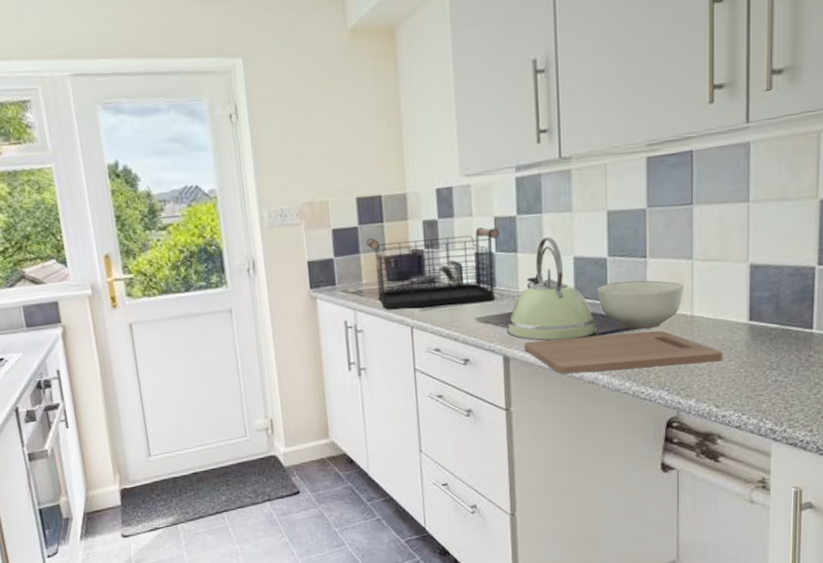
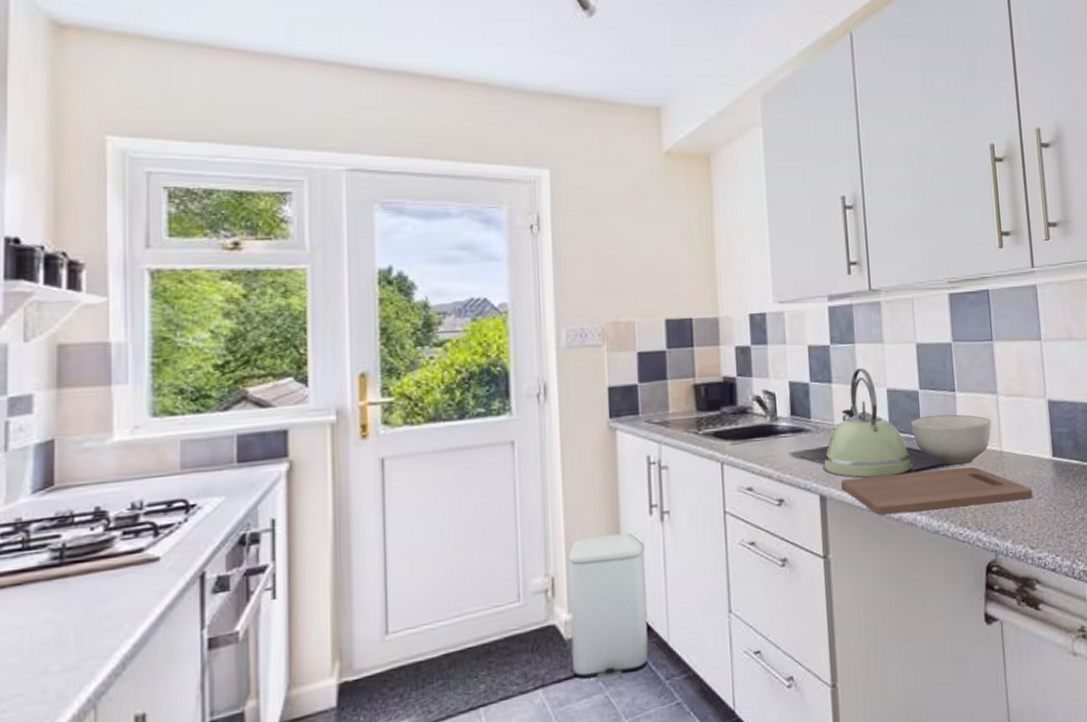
pedal bin: none [282,386,352,499] -> present [568,533,649,682]
dish rack: present [367,227,500,311] -> none [675,356,814,444]

